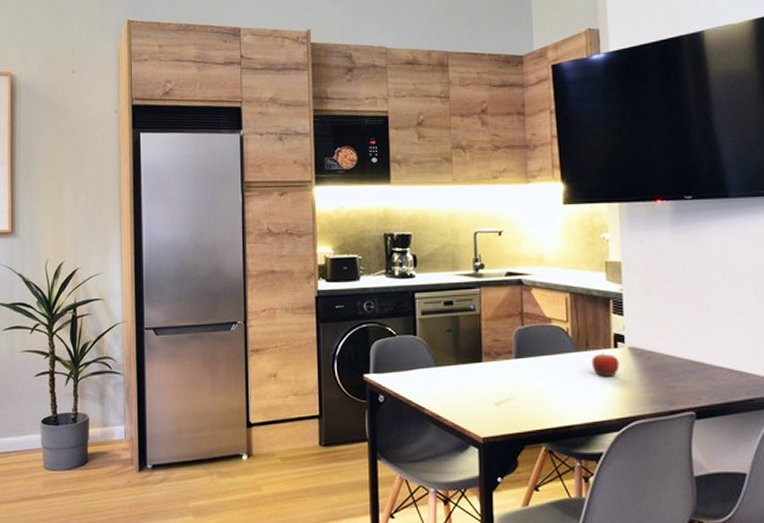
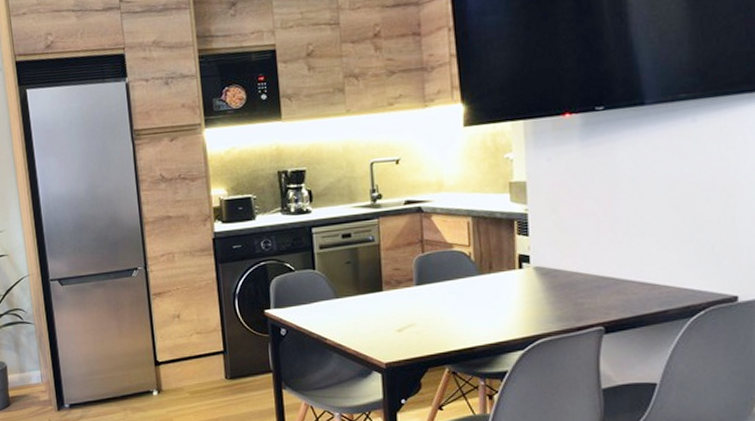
fruit: present [591,353,620,376] -> none [494,274,525,297]

